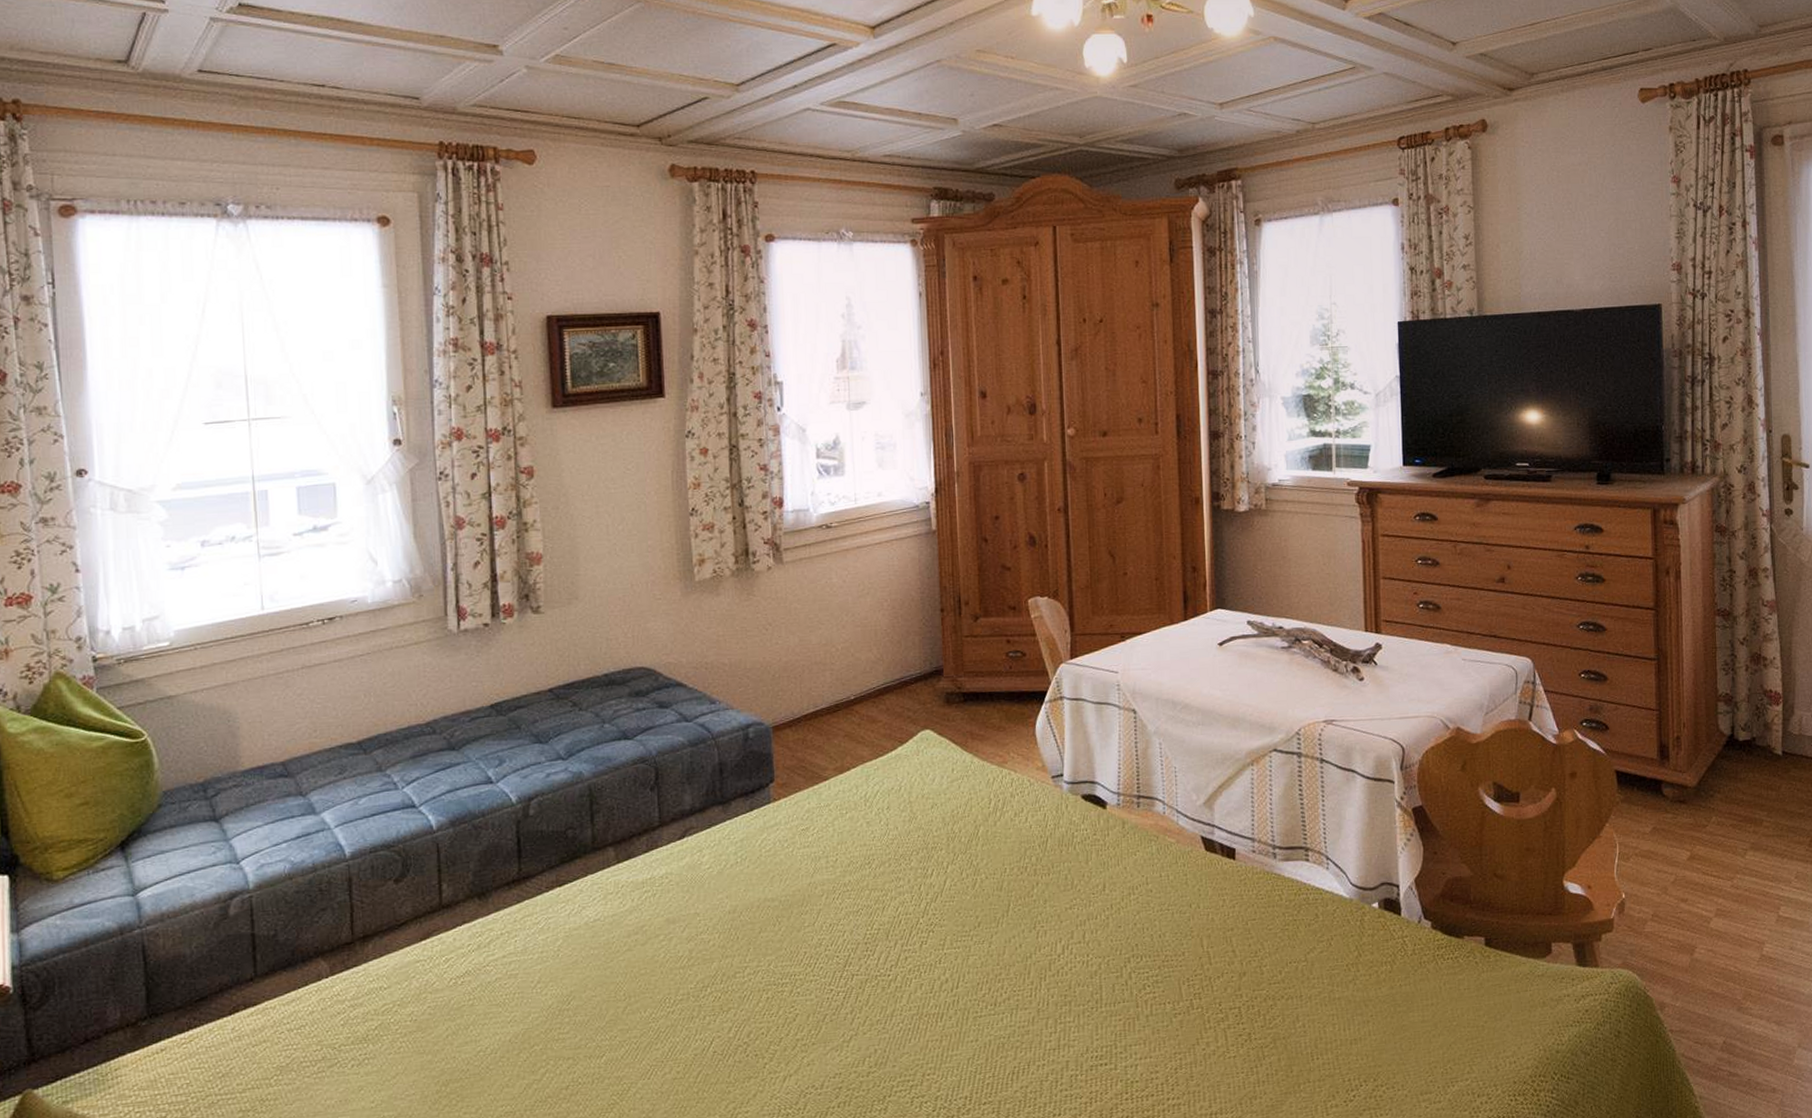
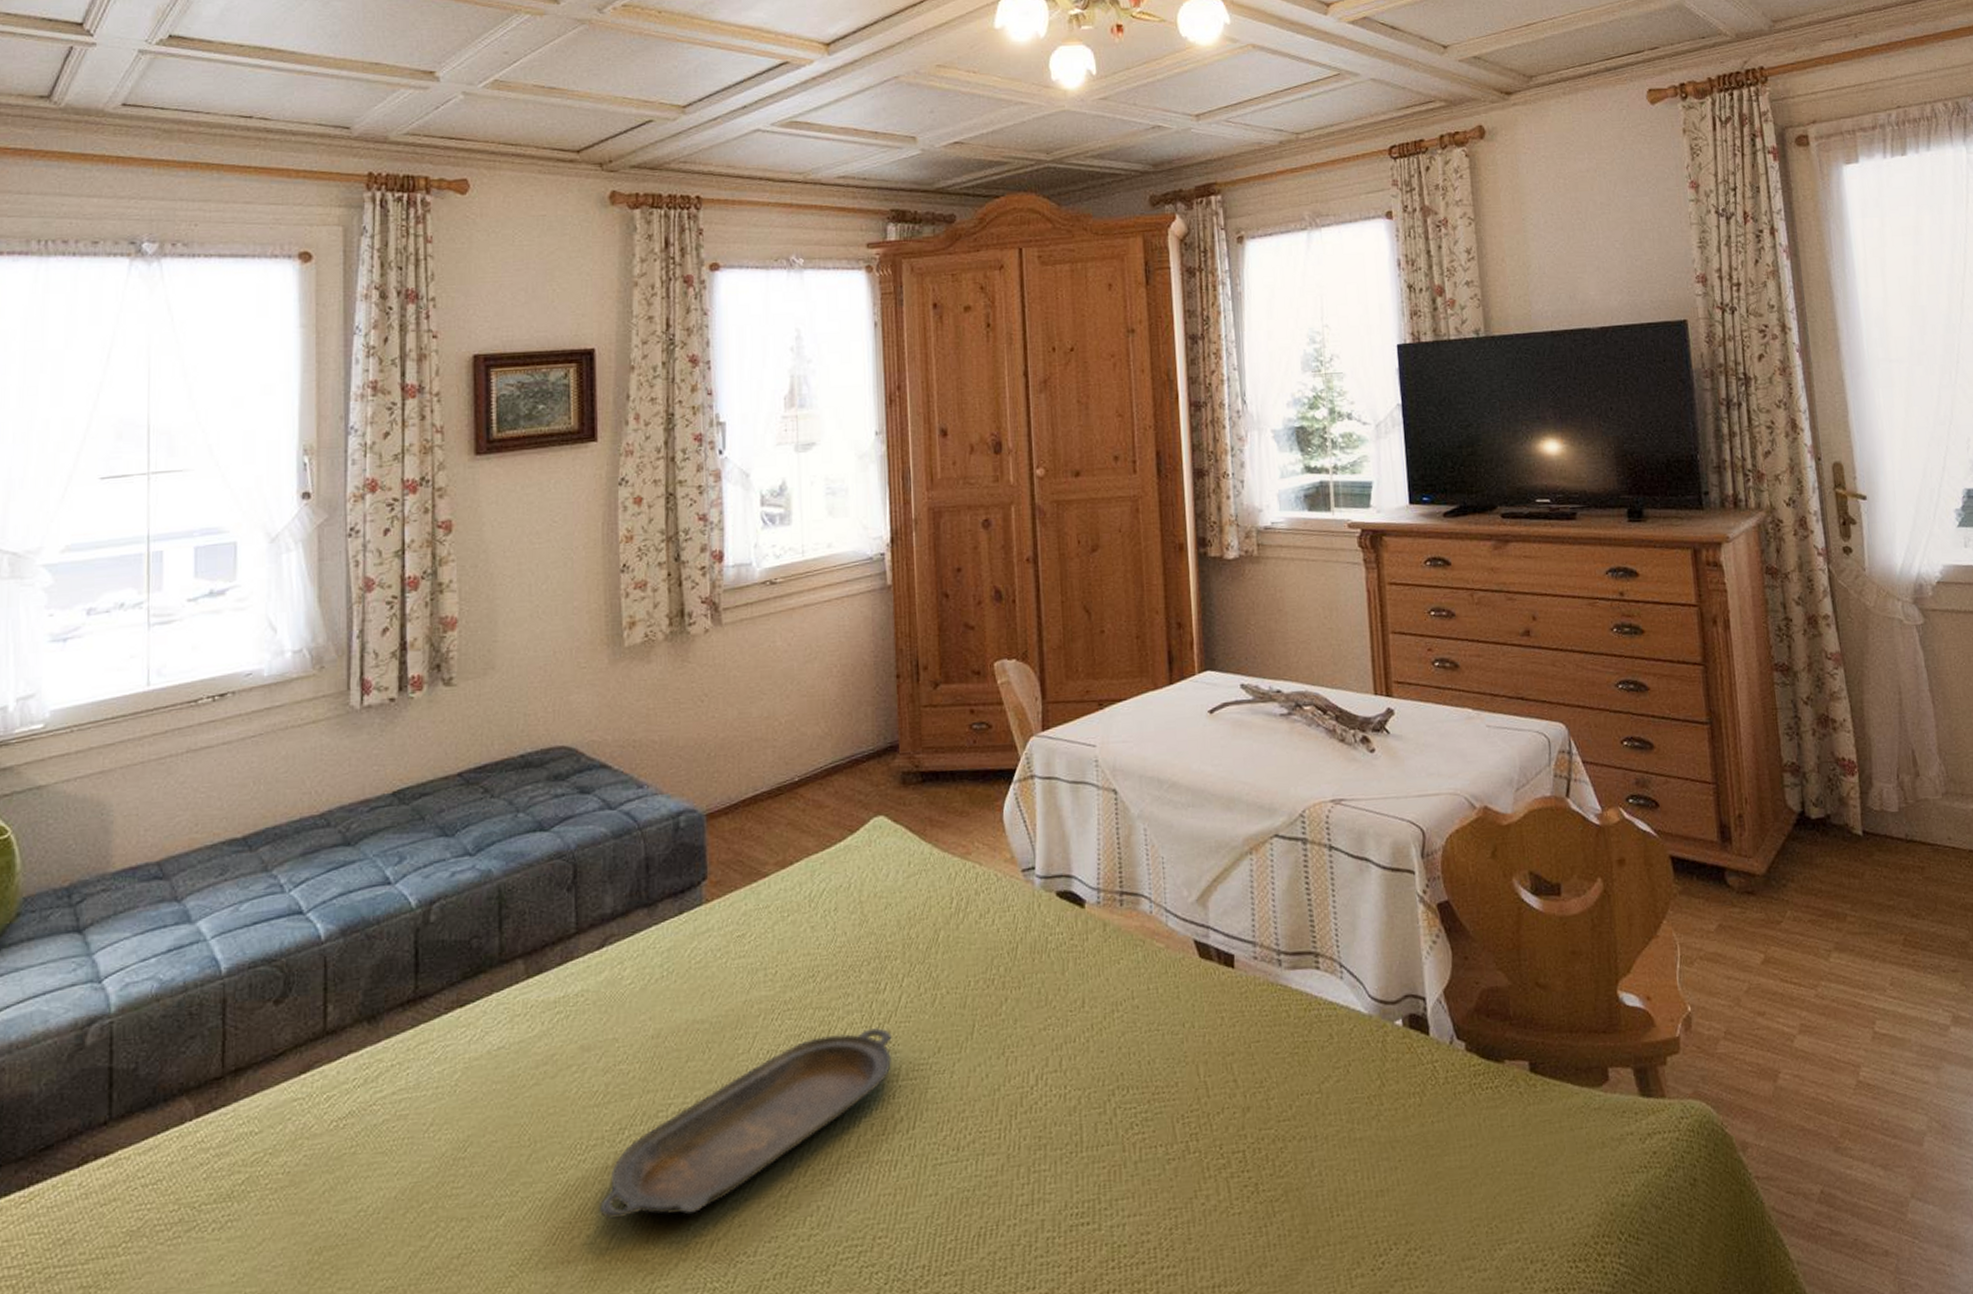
serving tray: none [687,905,939,1060] -> present [599,1027,893,1220]

